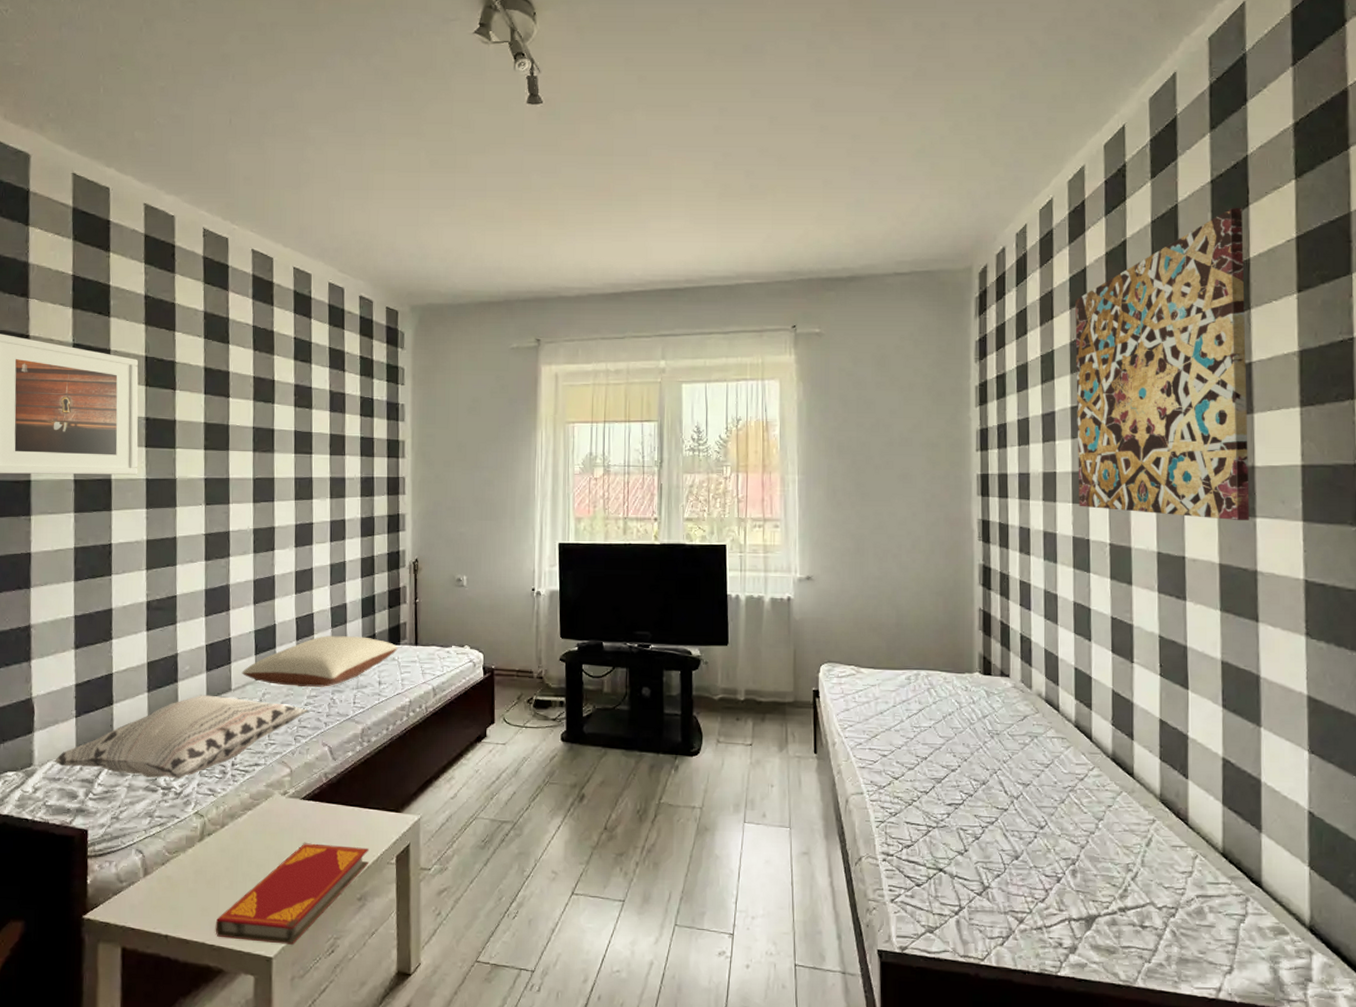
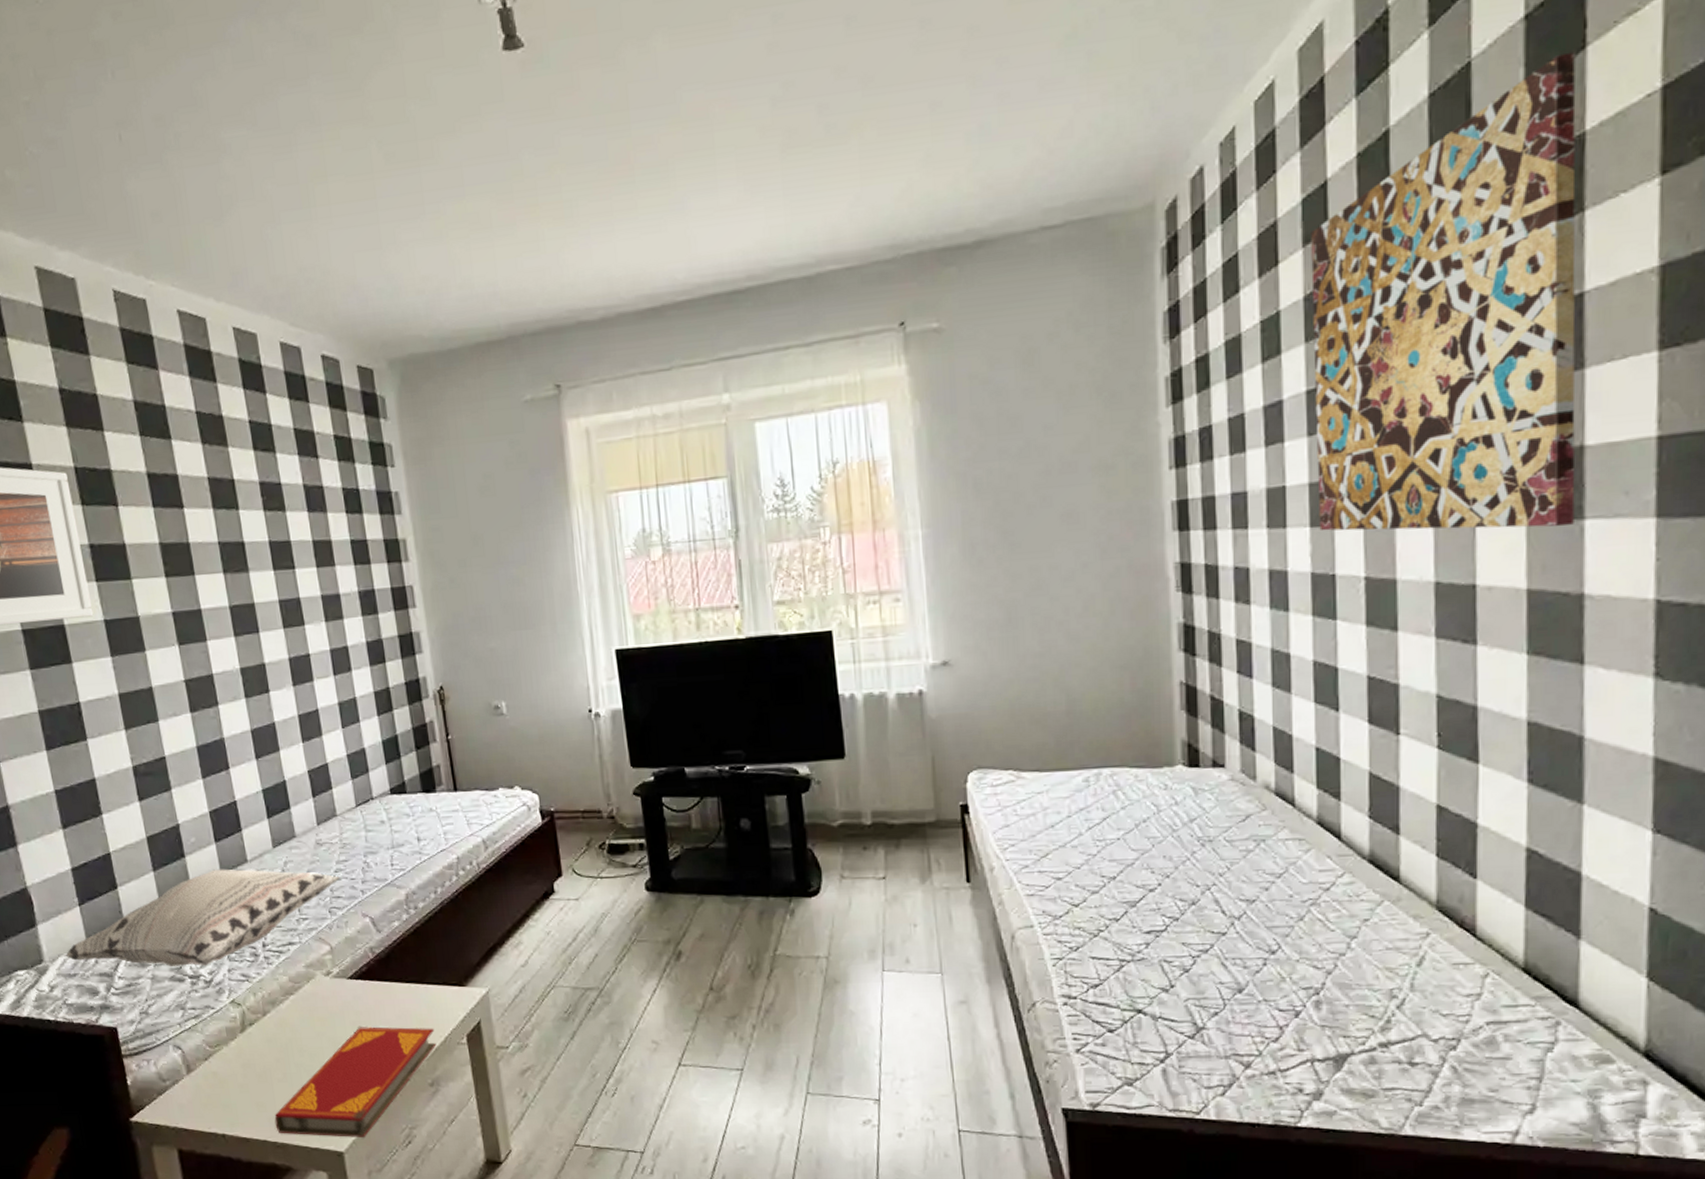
pillow: present [241,636,399,687] -> none [255,786,435,851]

